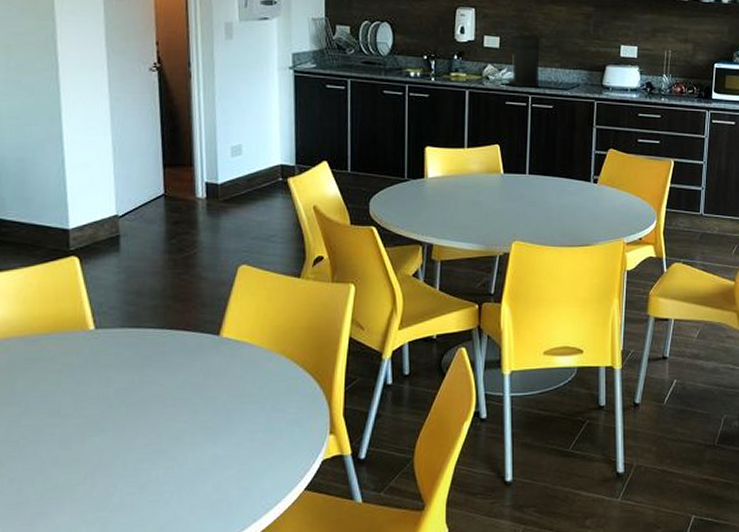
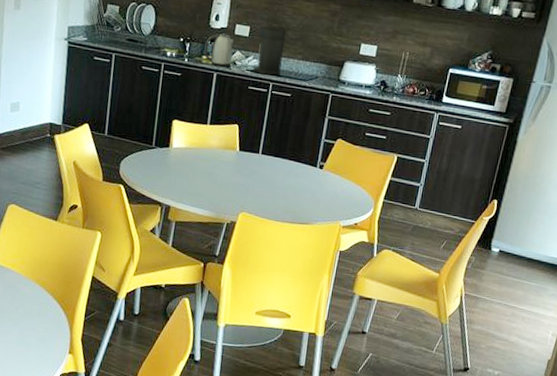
kettle: none [452,47,483,83] -> present [204,33,234,68]

